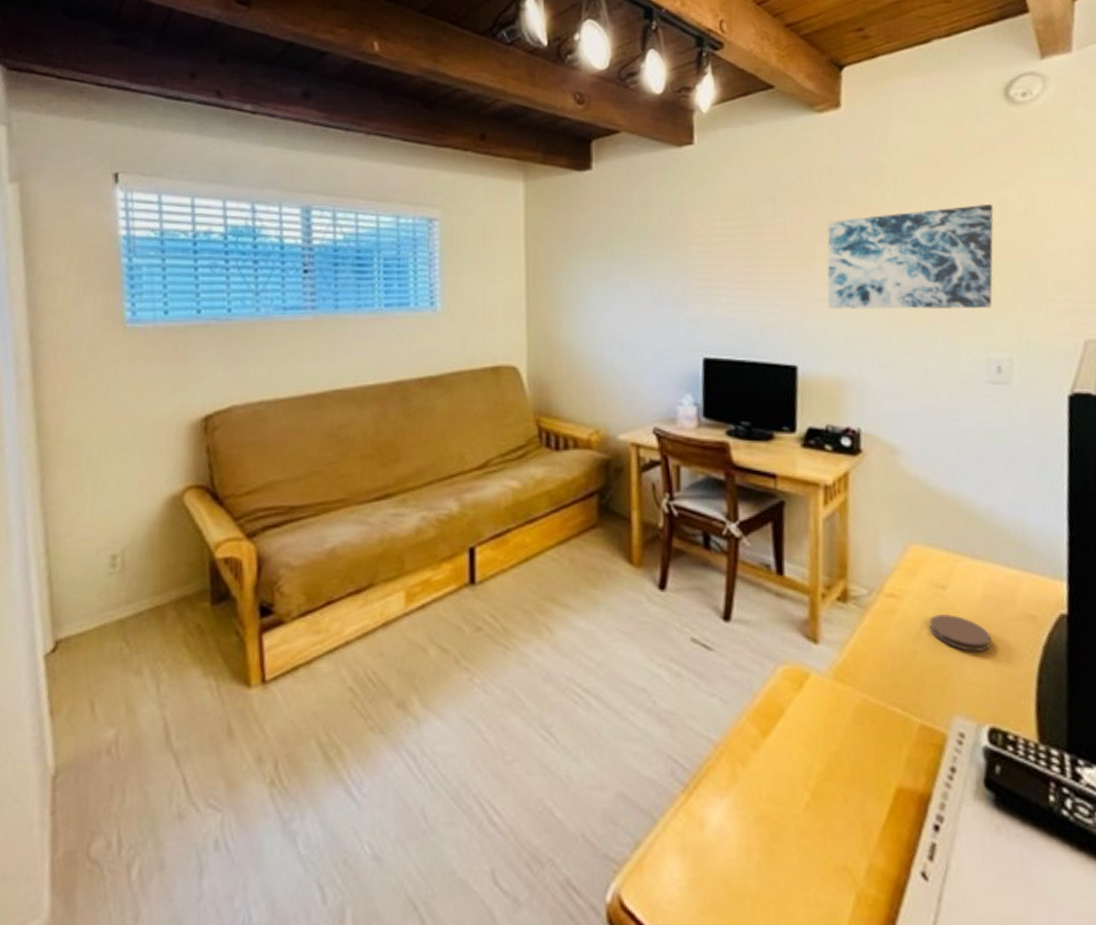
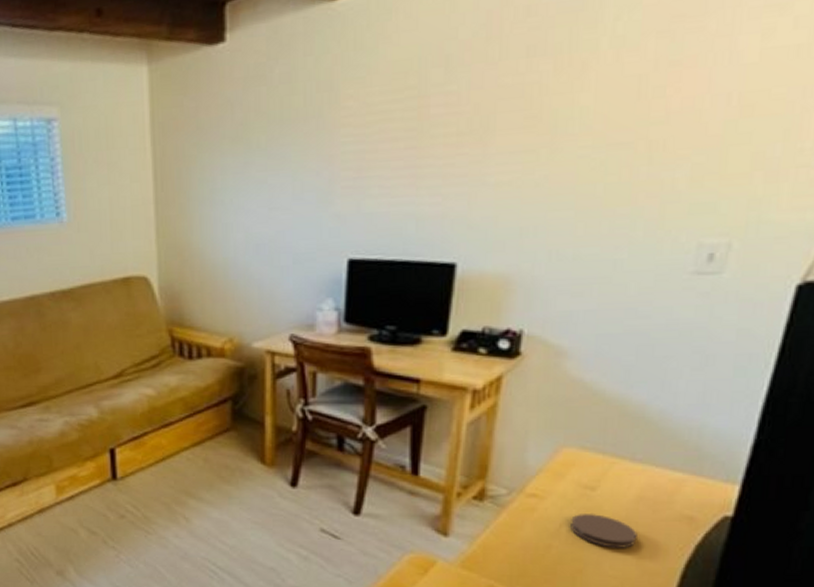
wall art: present [827,205,994,310] -> none [502,40,751,195]

